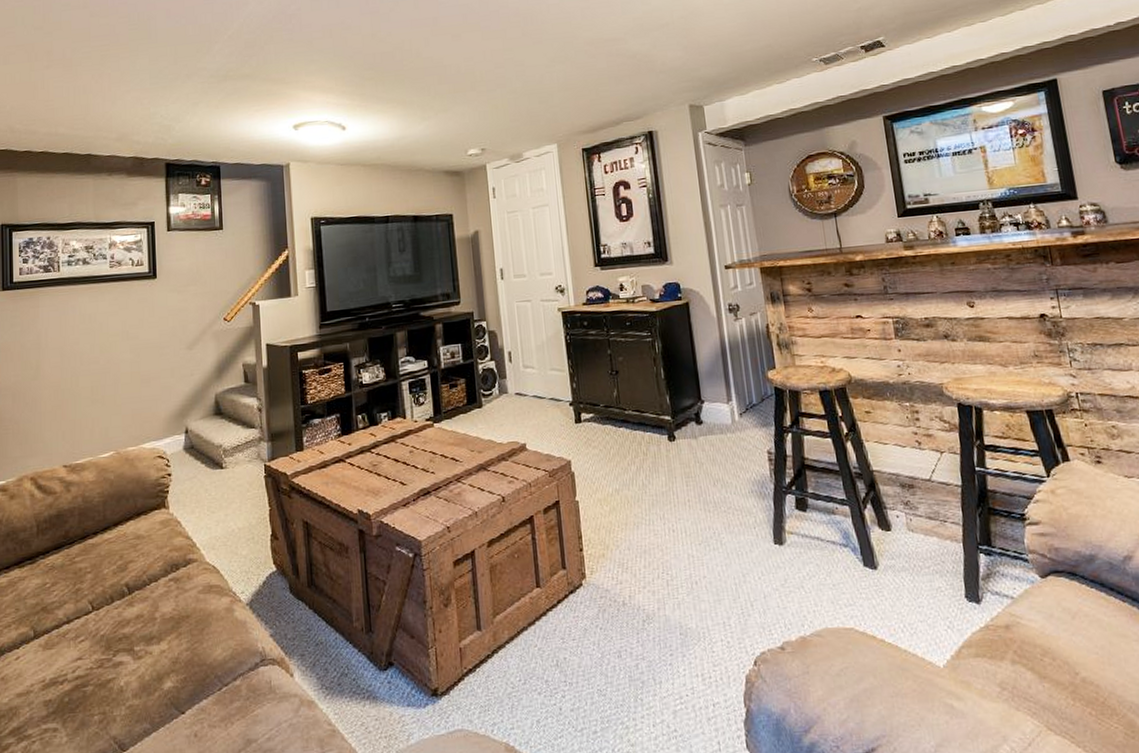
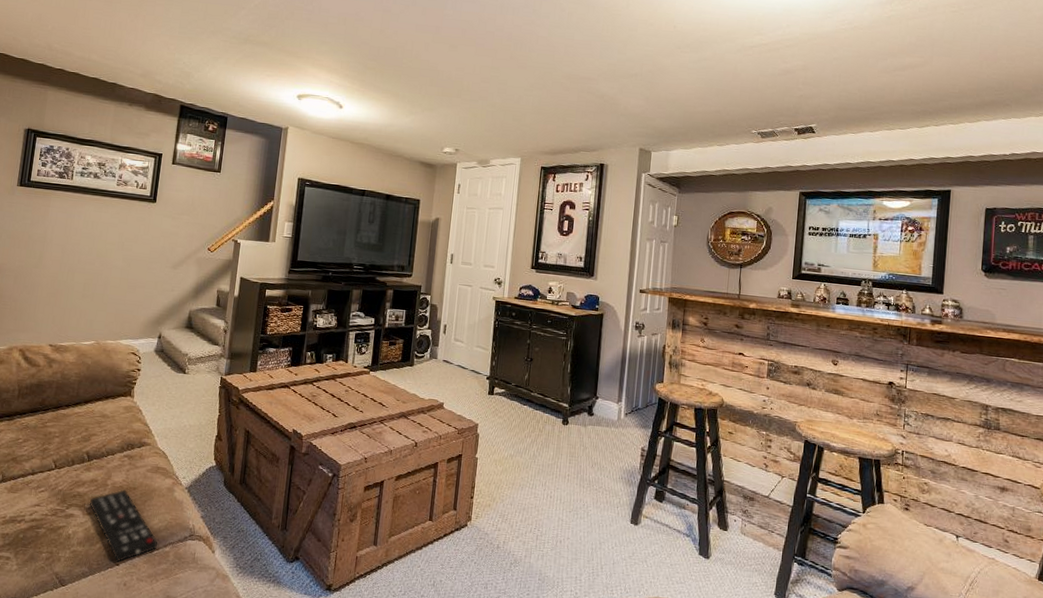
remote control: none [139,620,225,710] -> present [90,489,158,563]

